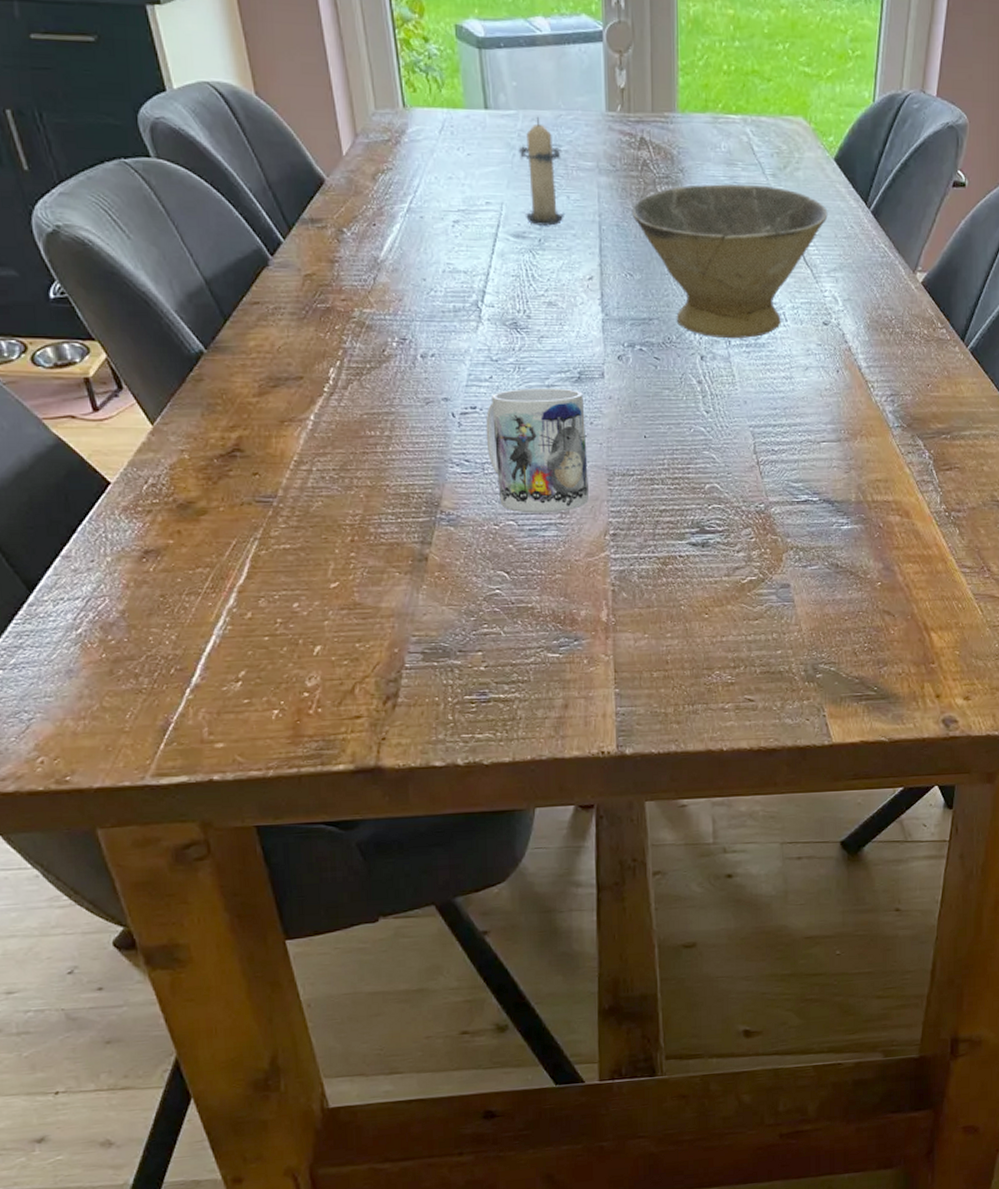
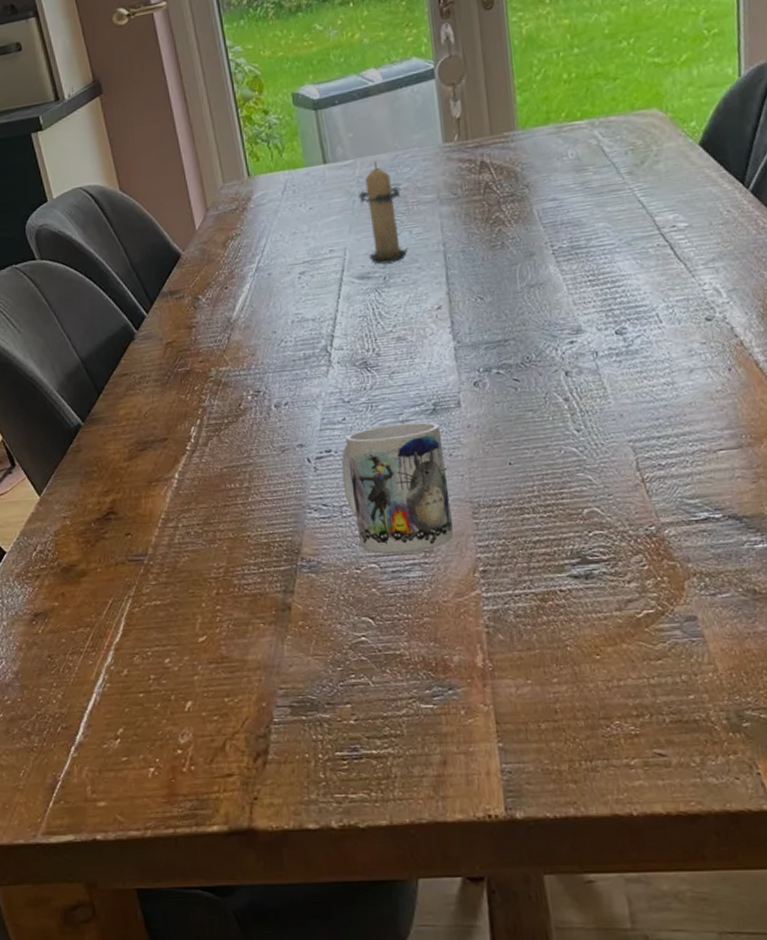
bowl: present [631,184,828,339] -> none [476,184,699,351]

